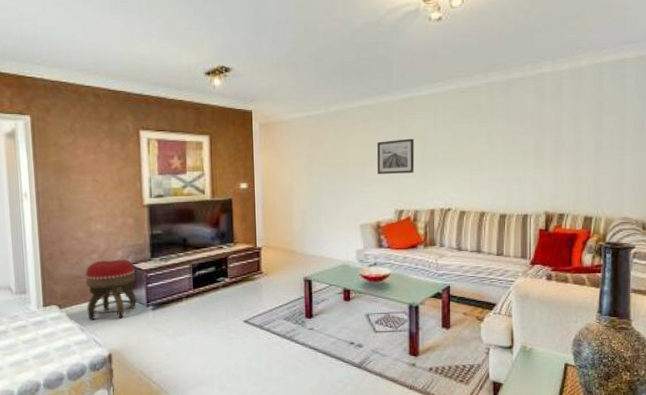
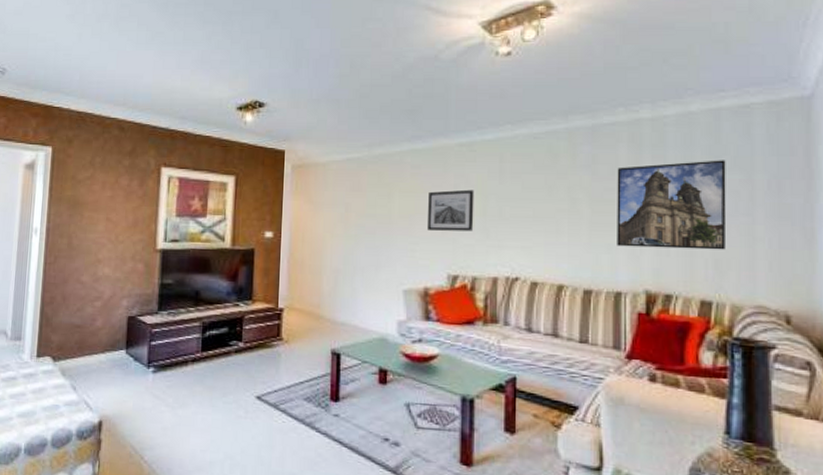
footstool: present [85,259,136,321] -> none [82,309,139,380]
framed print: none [525,105,605,179] -> present [617,160,727,250]

